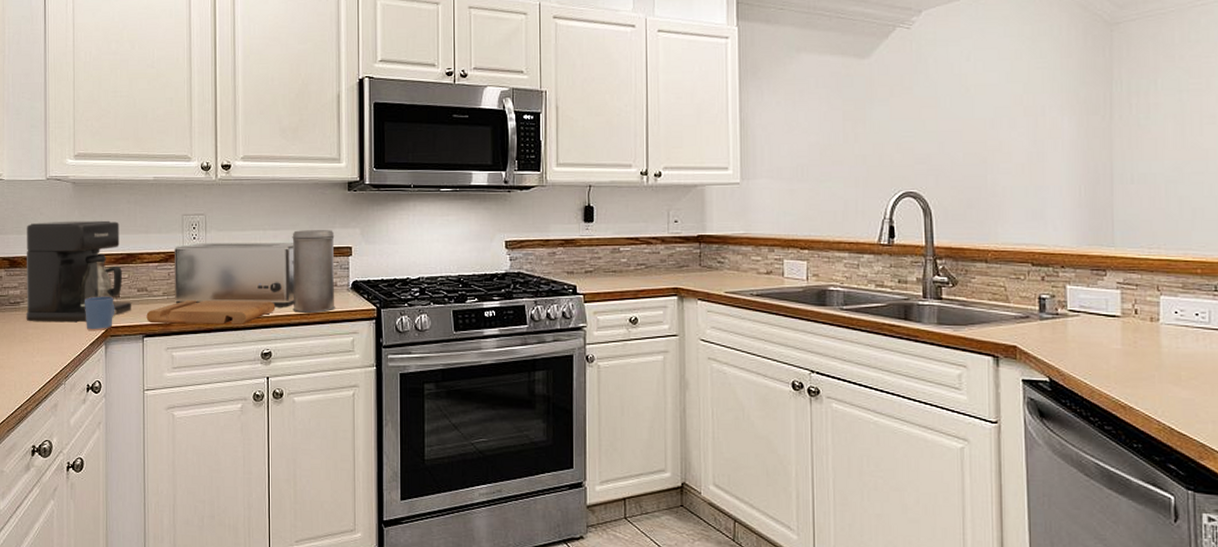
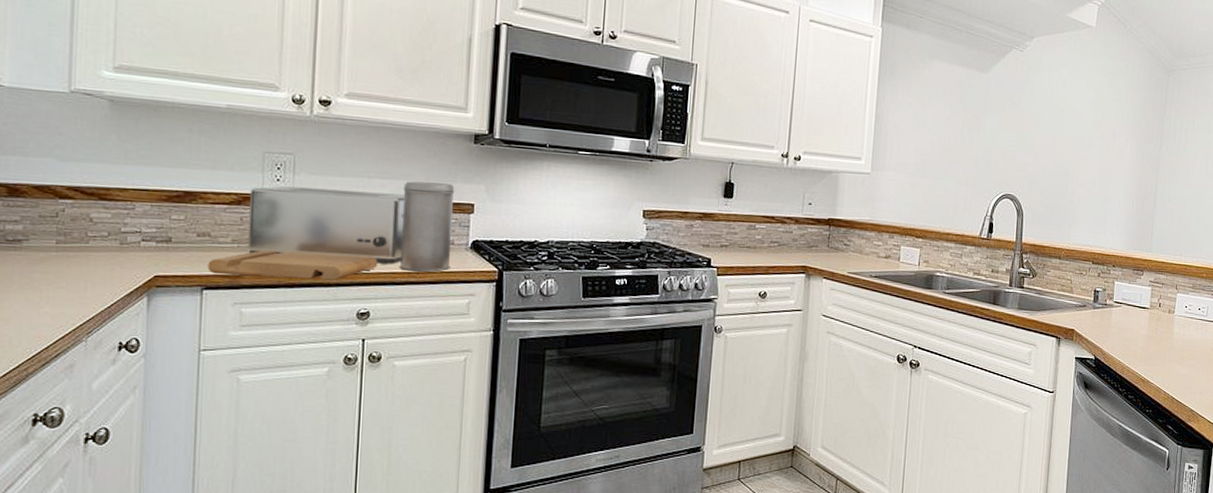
coffee maker: present [26,220,131,323] -> none [31,144,187,269]
mug: present [84,296,115,331] -> none [119,238,165,280]

